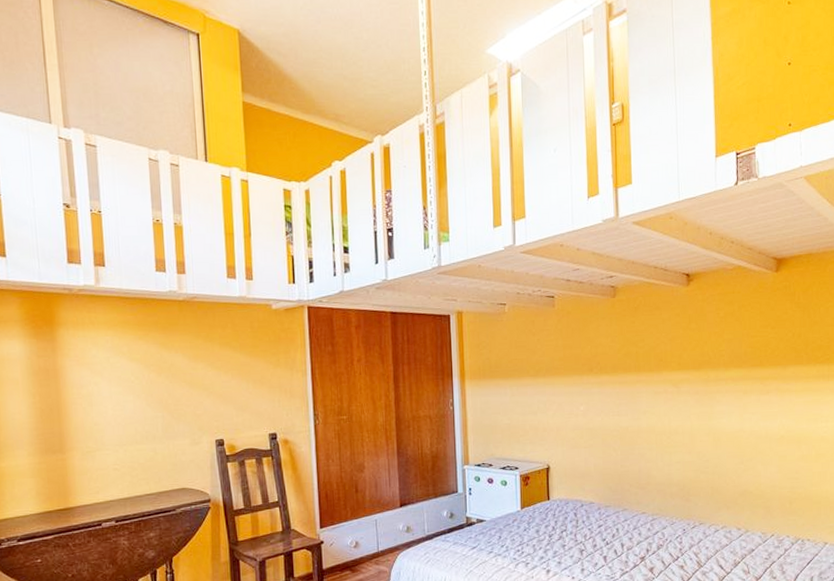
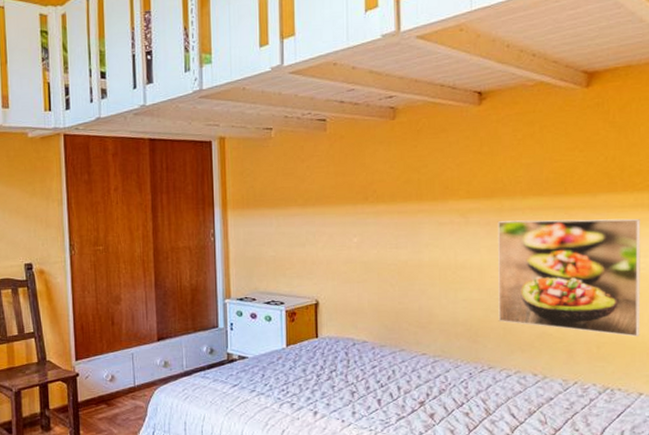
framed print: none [704,388,824,493] -> present [497,218,641,337]

